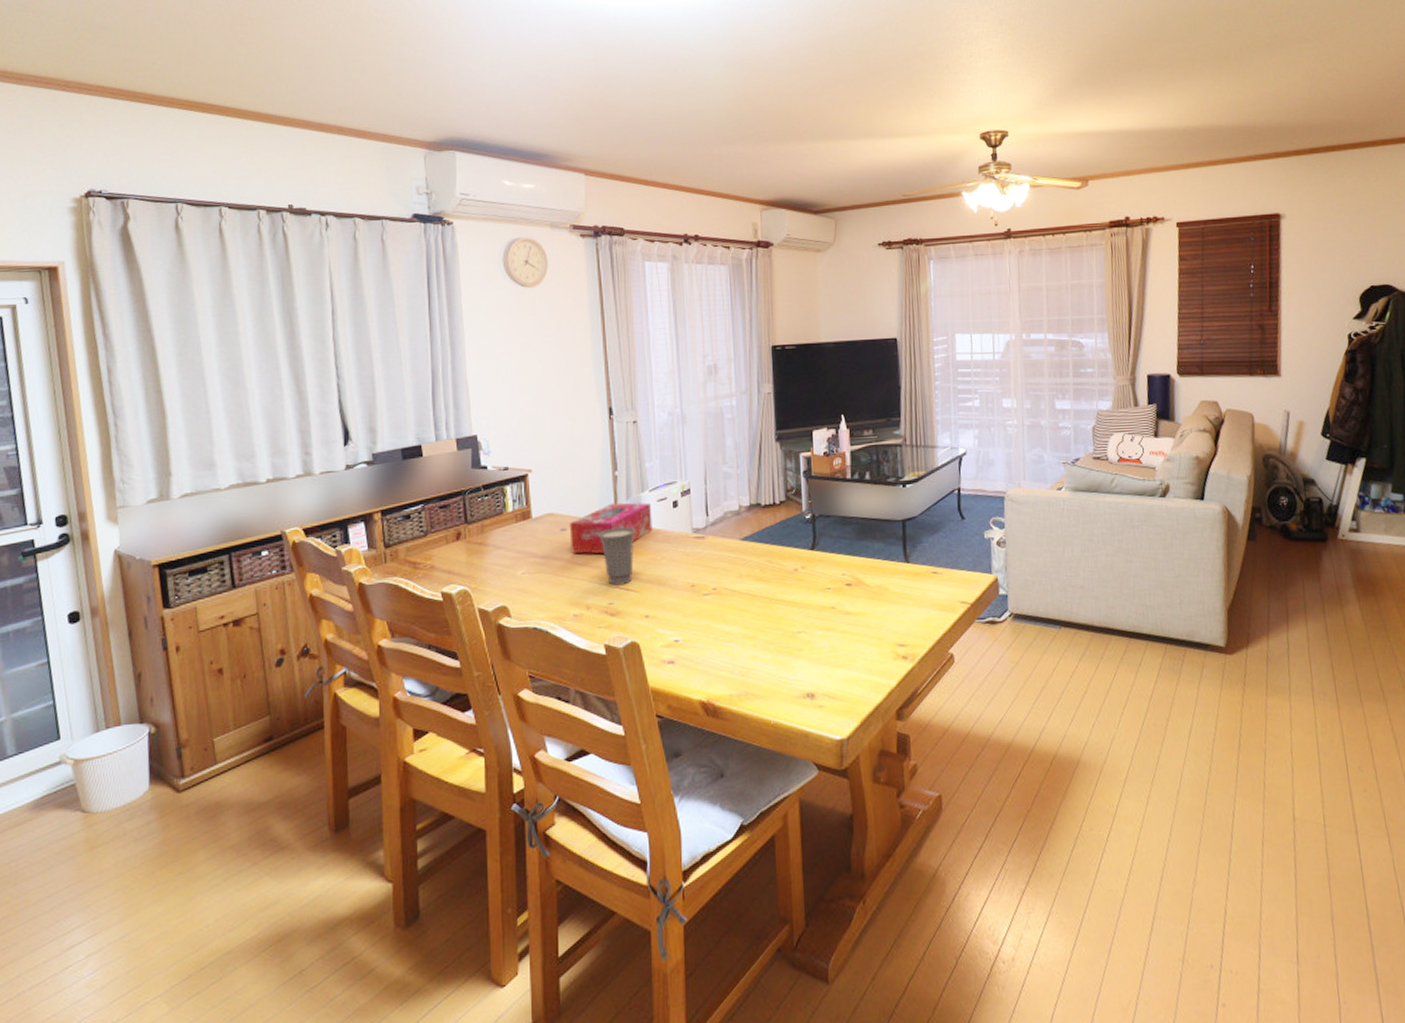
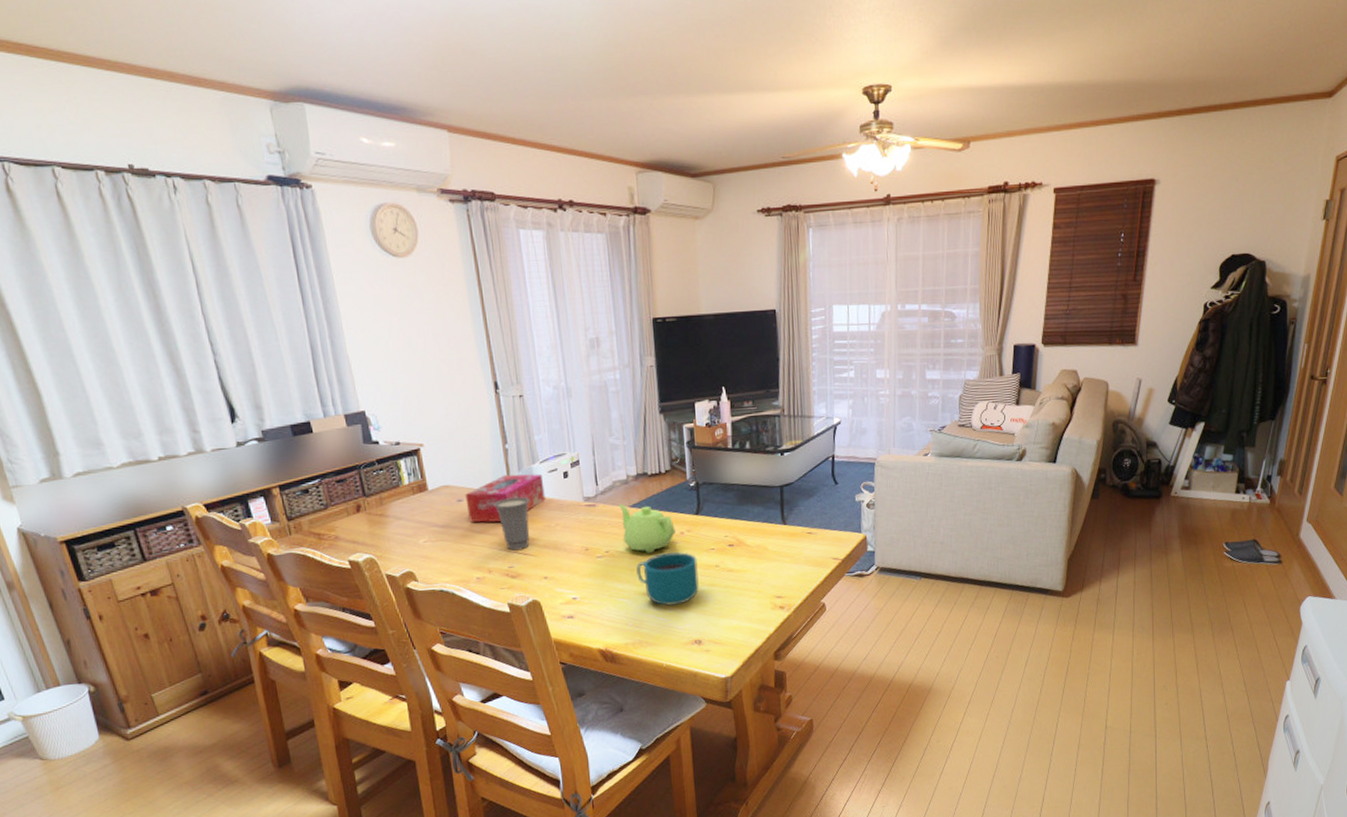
teapot: none [728,536,789,592] -> present [618,503,675,554]
cup: none [744,591,813,652] -> present [635,552,699,606]

